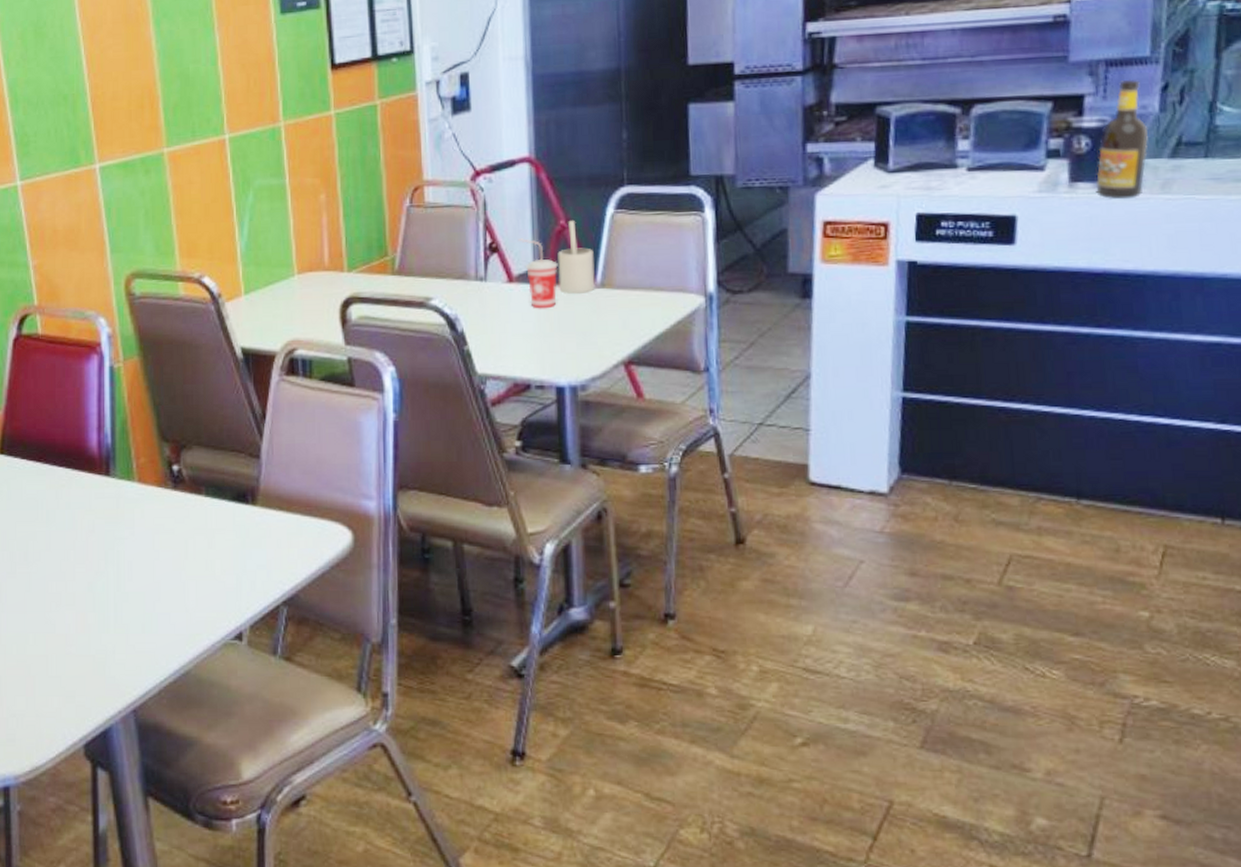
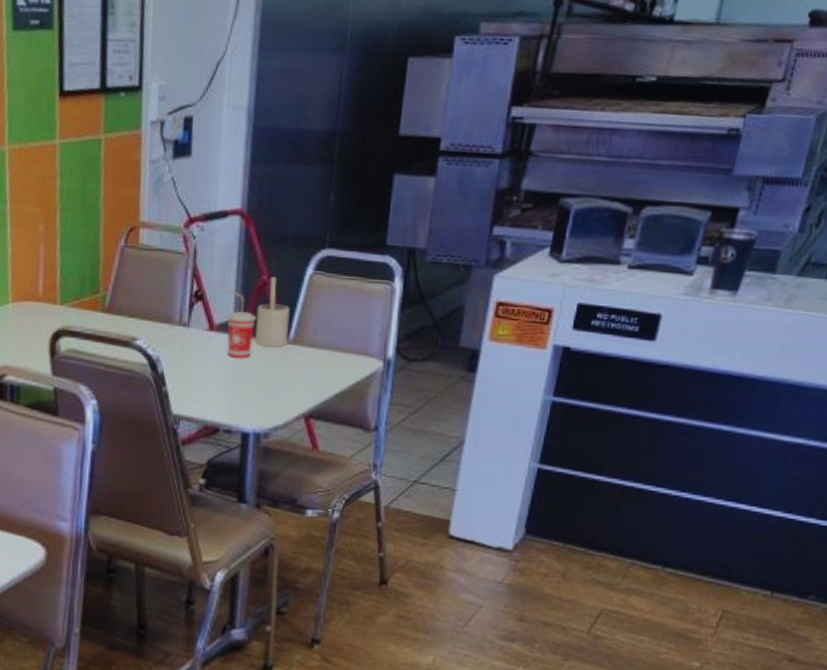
soda bottle: present [1096,79,1149,200] -> none [731,198,788,310]

